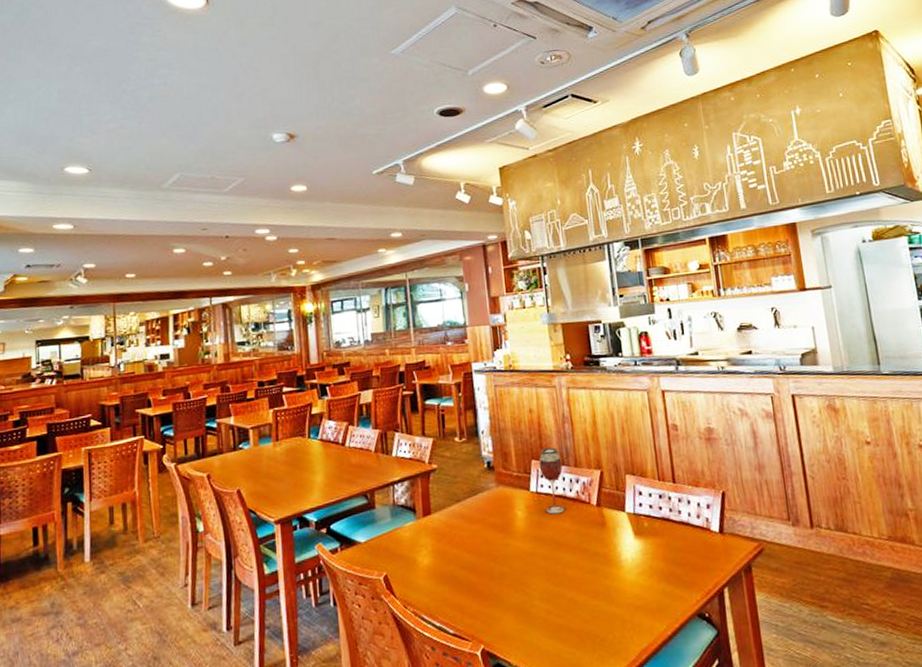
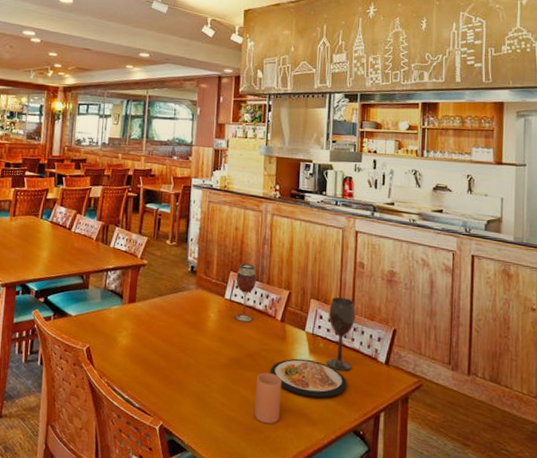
cup: none [580,566,614,625] -> present [254,373,282,424]
dish: none [594,543,682,587] -> present [270,358,347,399]
wine glass: none [647,467,684,550] -> present [326,297,356,371]

